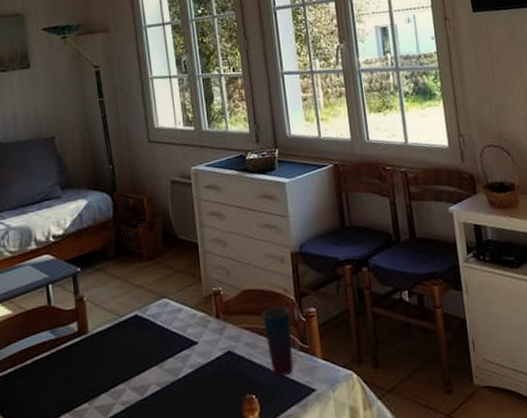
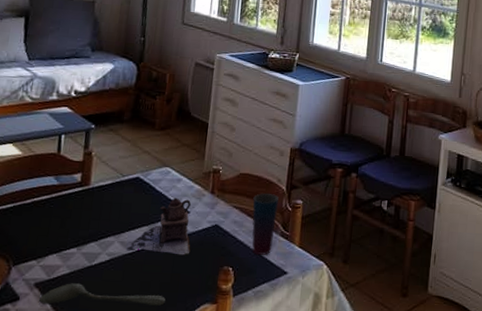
teapot: none [140,329,208,396] -> present [127,197,192,256]

